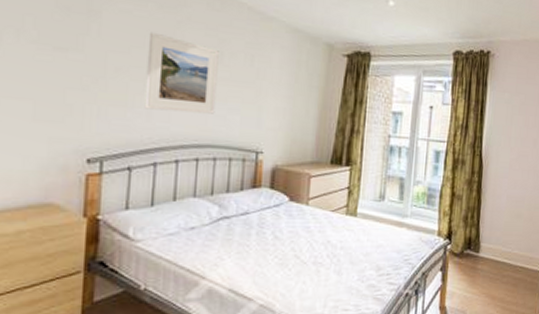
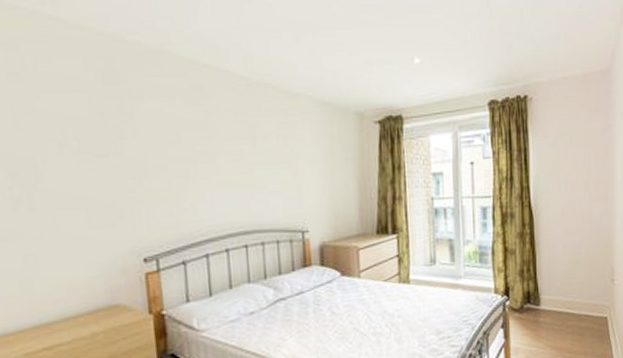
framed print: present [144,32,219,114] -> none [182,126,256,203]

